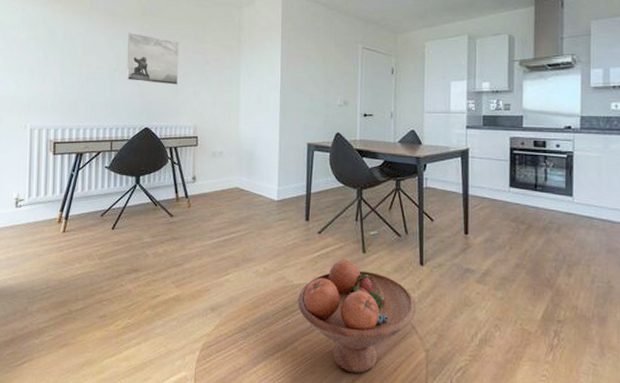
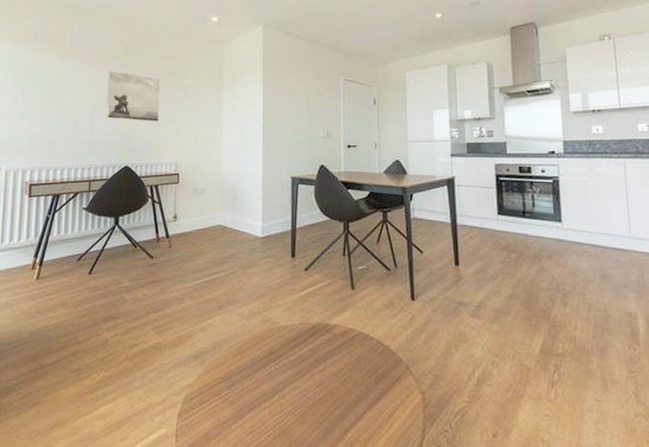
fruit bowl: present [298,259,417,373] -> none [285,297,410,421]

